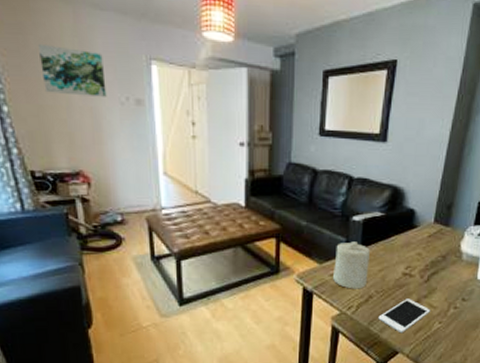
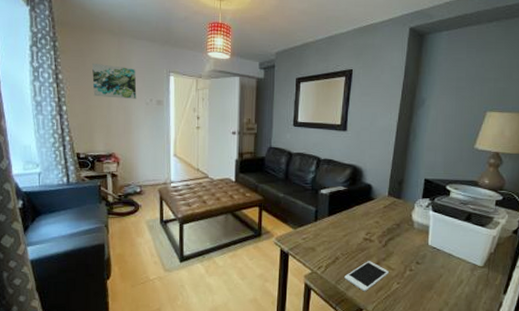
candle: present [333,241,370,289] -> none [305,211,335,252]

